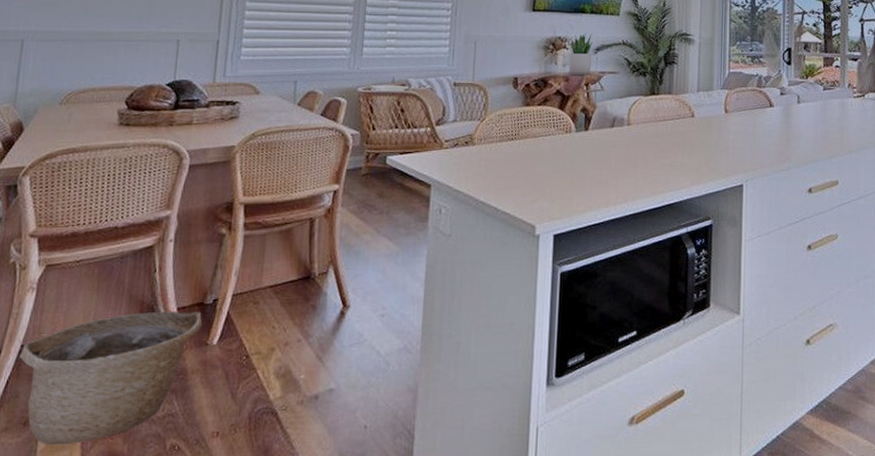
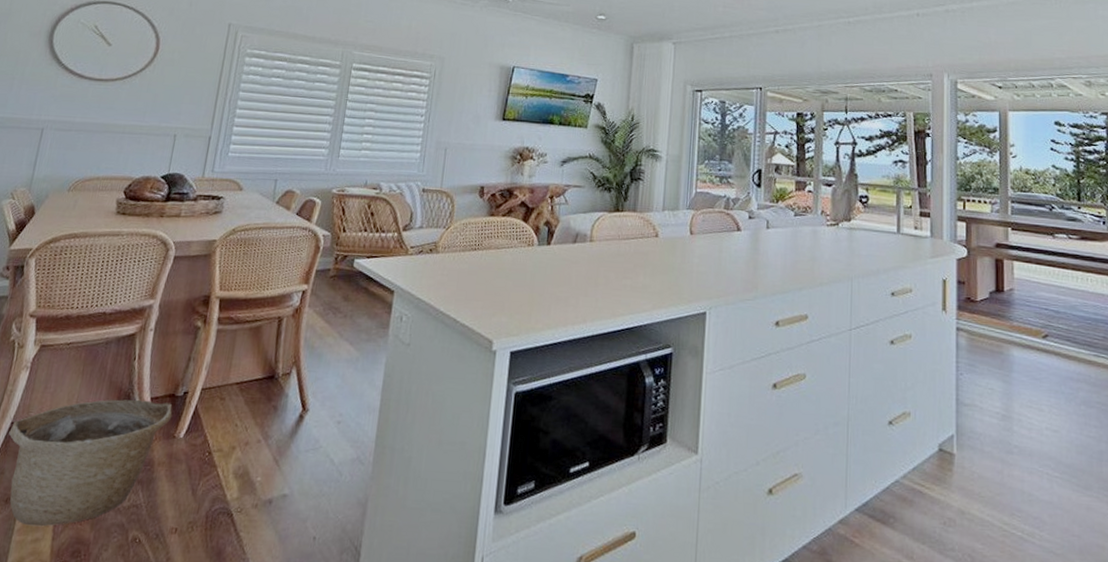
planter: present [568,32,593,76] -> none [534,144,560,188]

